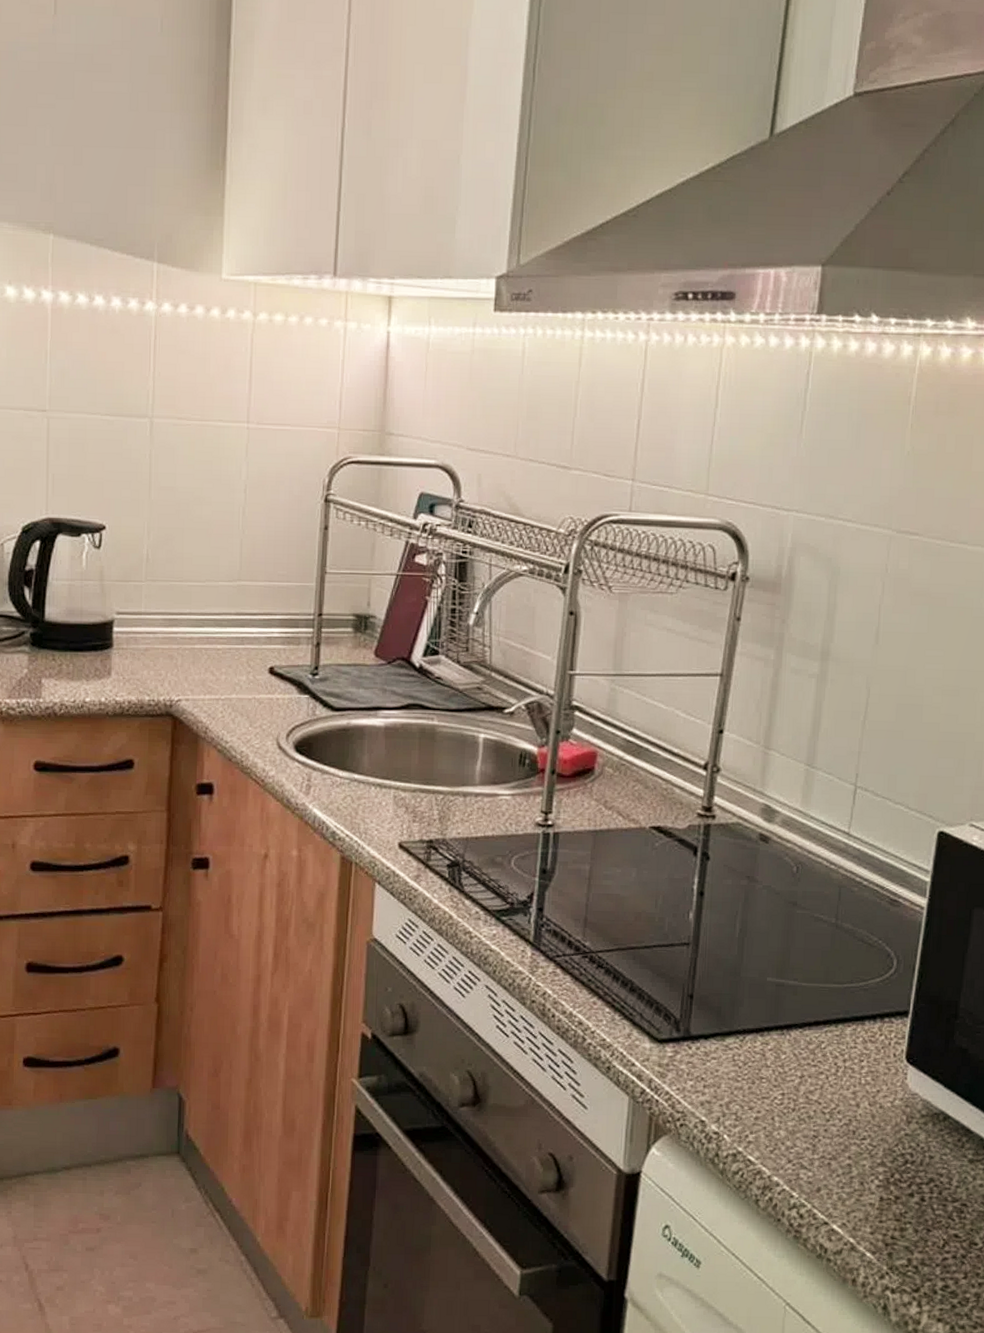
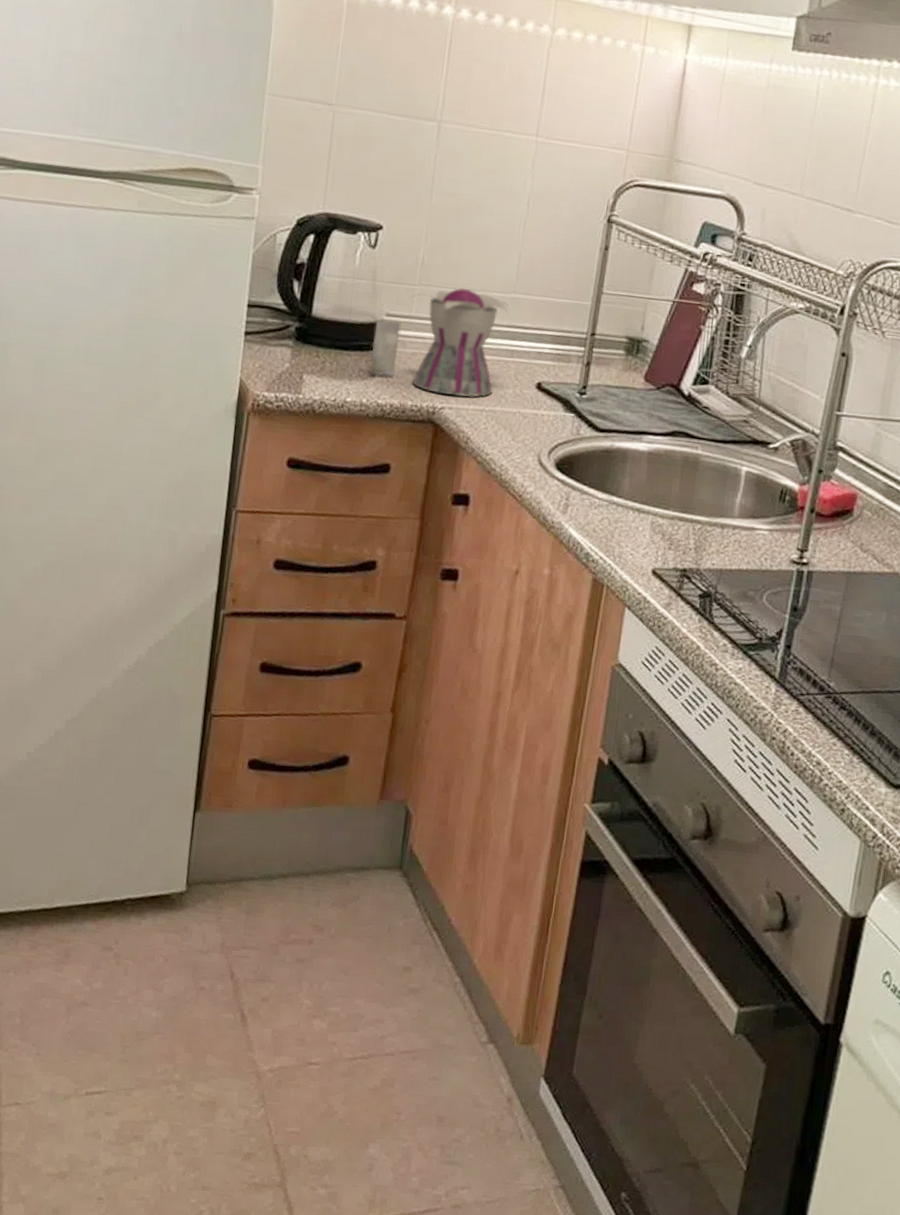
teapot: none [105,580,237,688] -> present [369,288,510,398]

